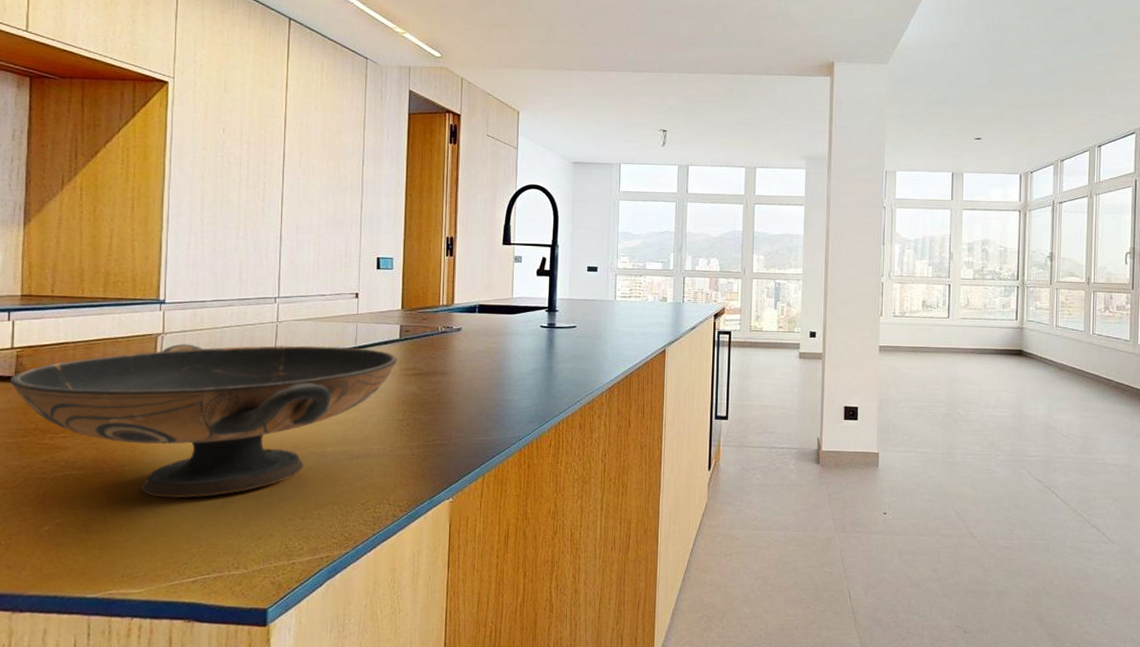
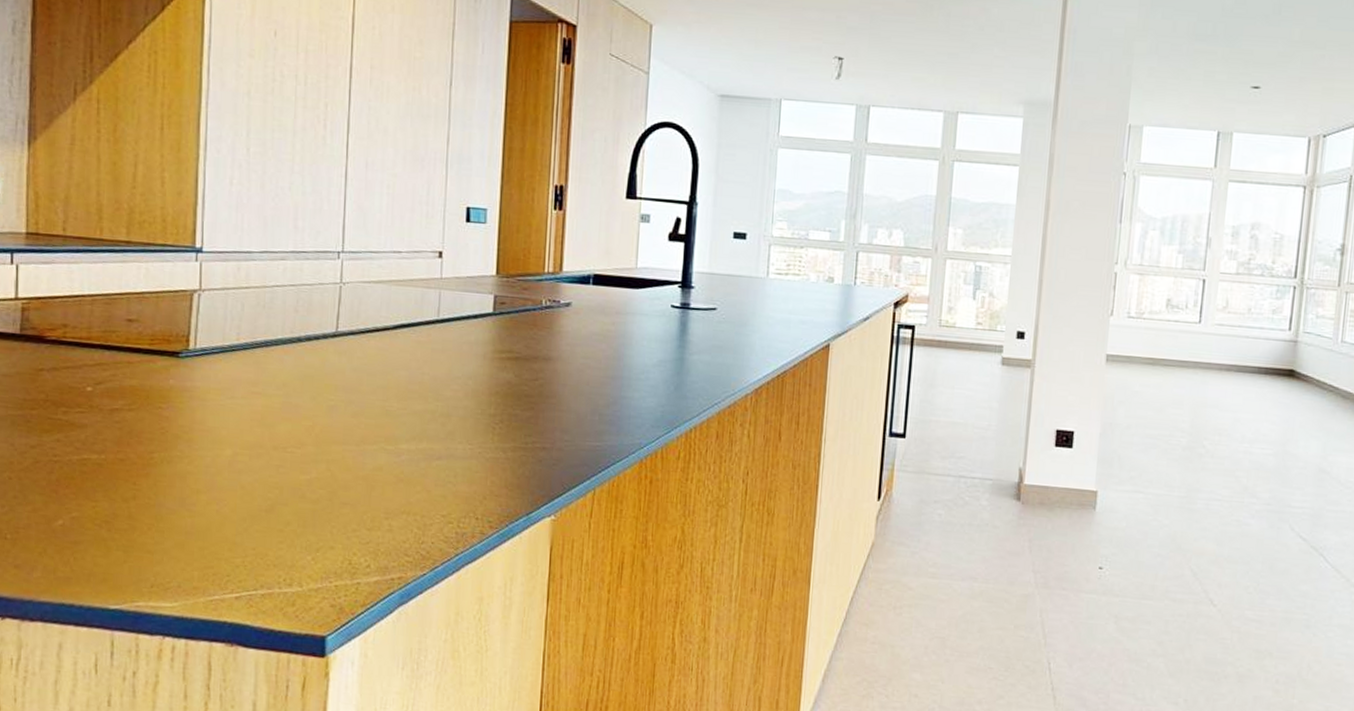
decorative bowl: present [10,344,398,499] -> none [15,304,490,496]

